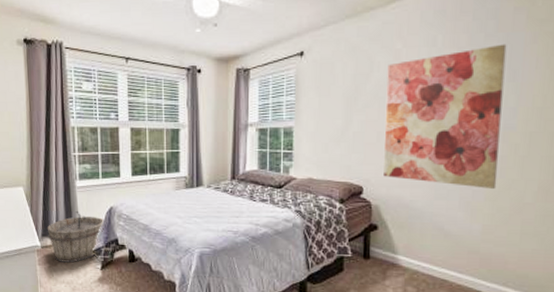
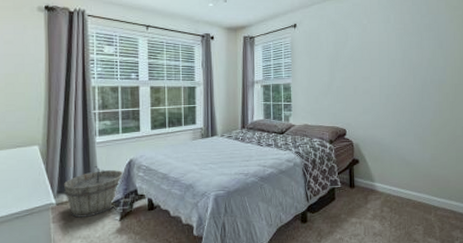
wall art: present [384,44,507,189] -> none [358,22,438,127]

